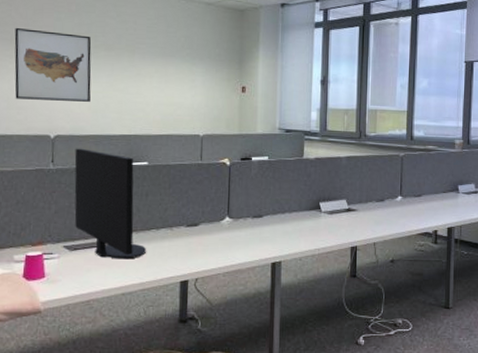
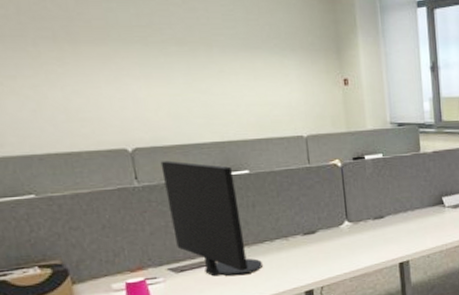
wall art: present [14,27,92,102] -> none [55,22,169,109]

